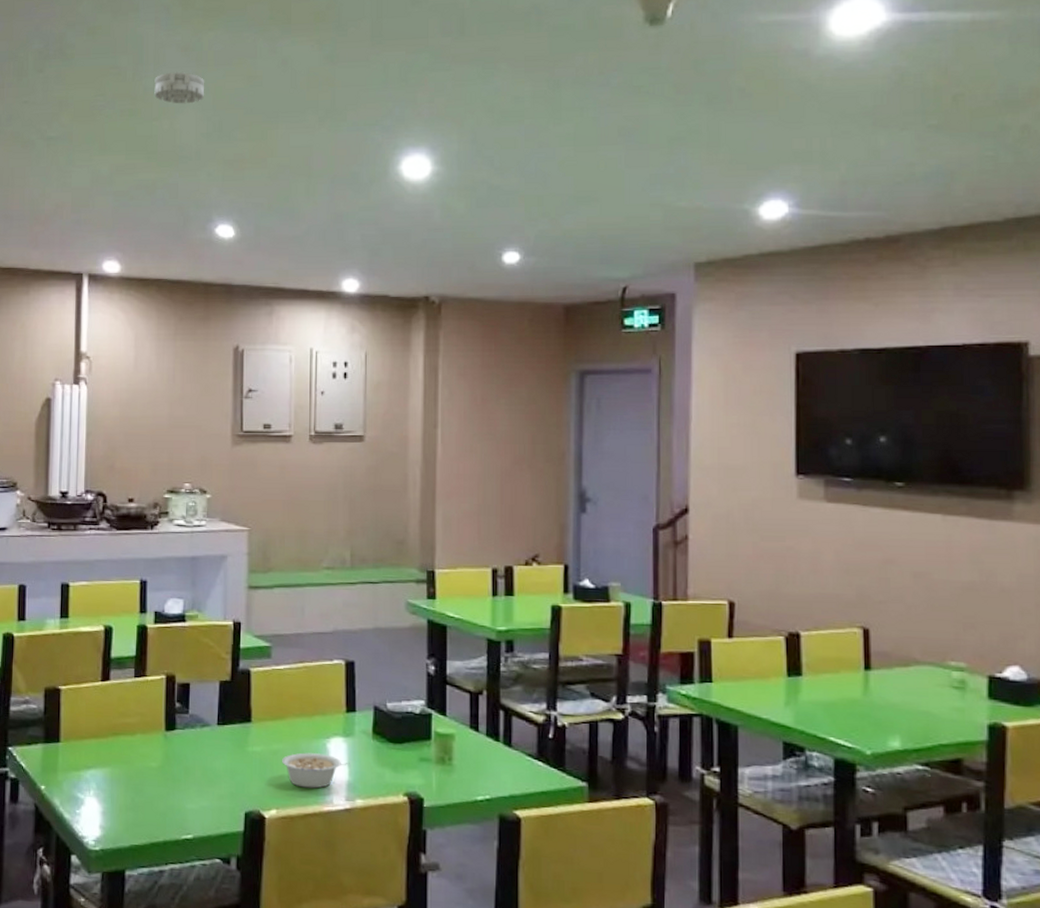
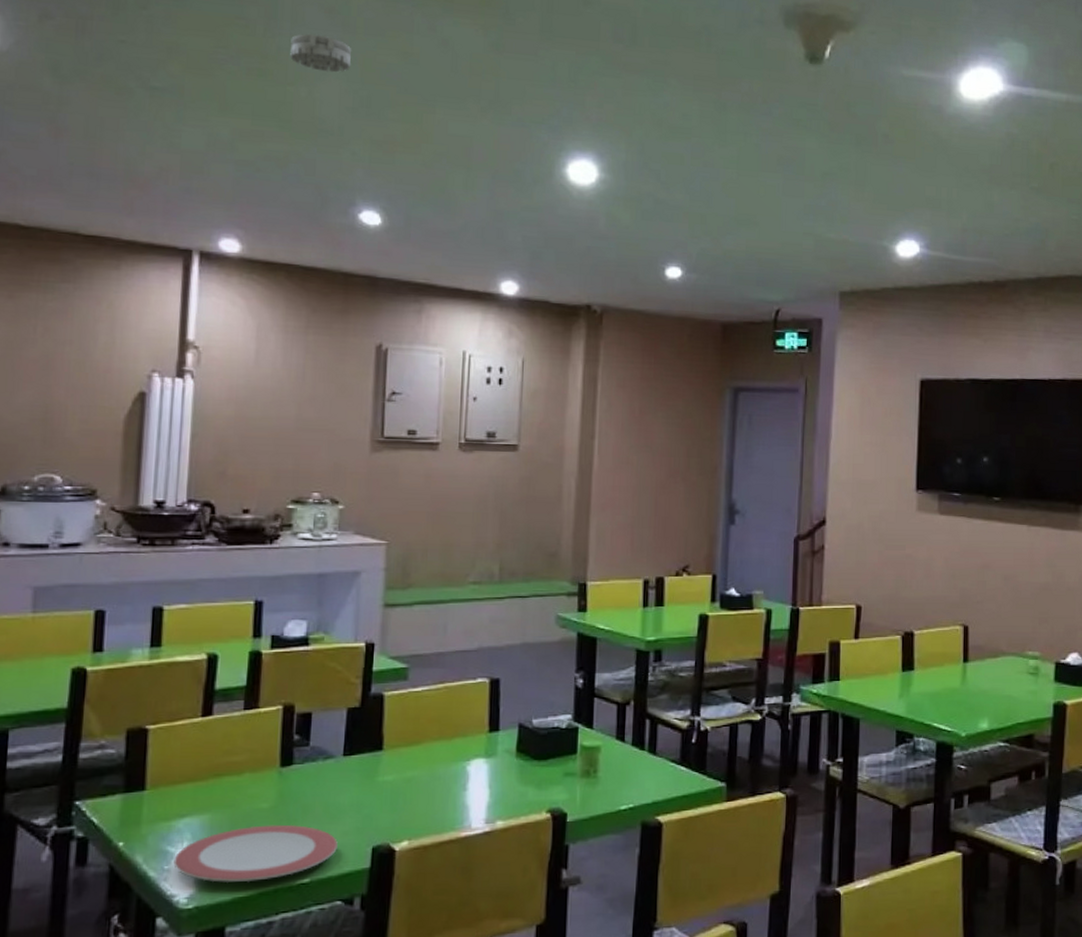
plate: none [83,782,215,833] -> present [173,824,338,883]
legume: present [282,752,350,789] -> none [416,777,491,815]

